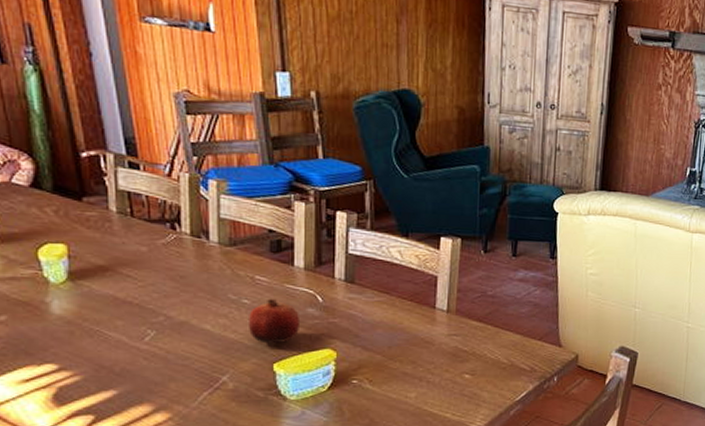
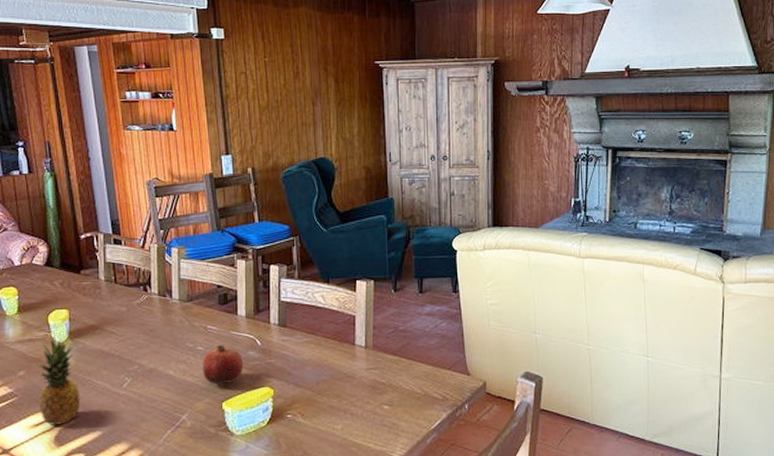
fruit: none [28,277,87,381] -> present [39,338,80,425]

